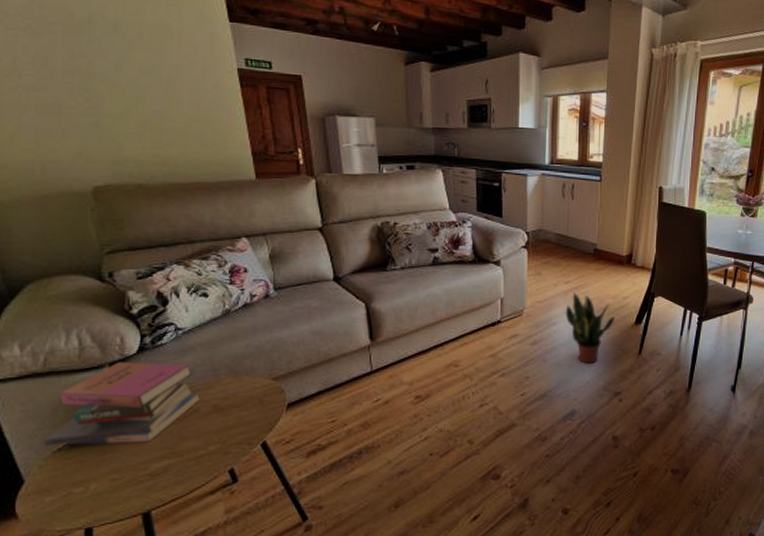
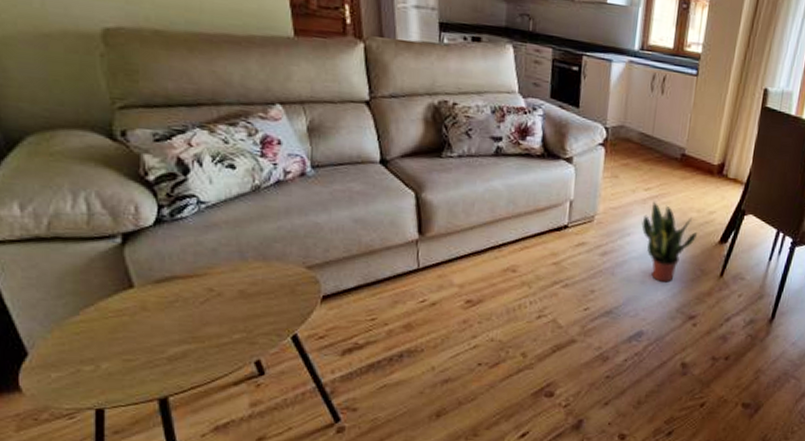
books: present [44,362,200,446] -> none [49,233,224,324]

